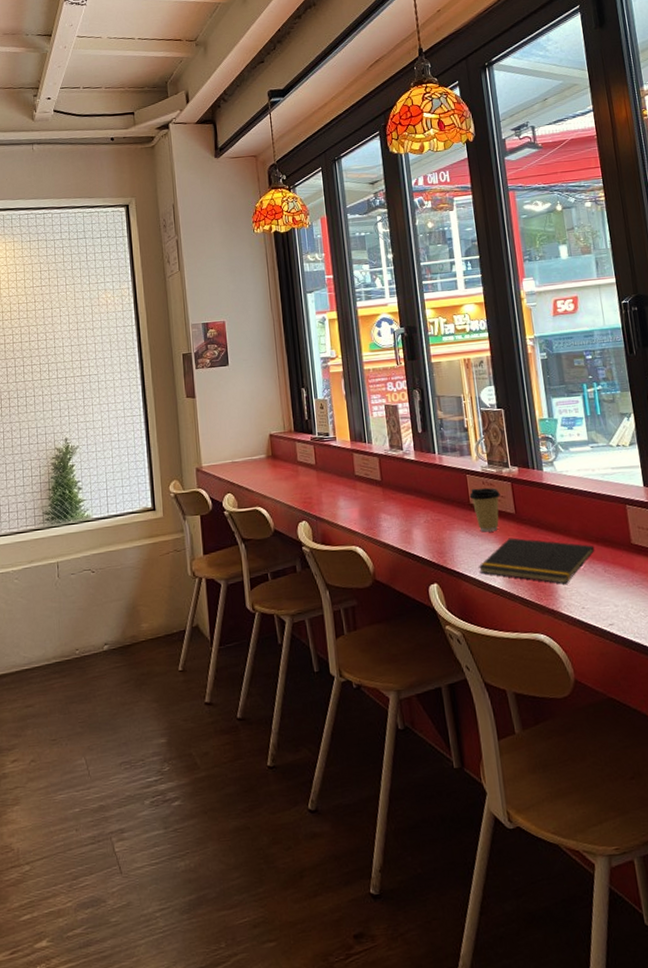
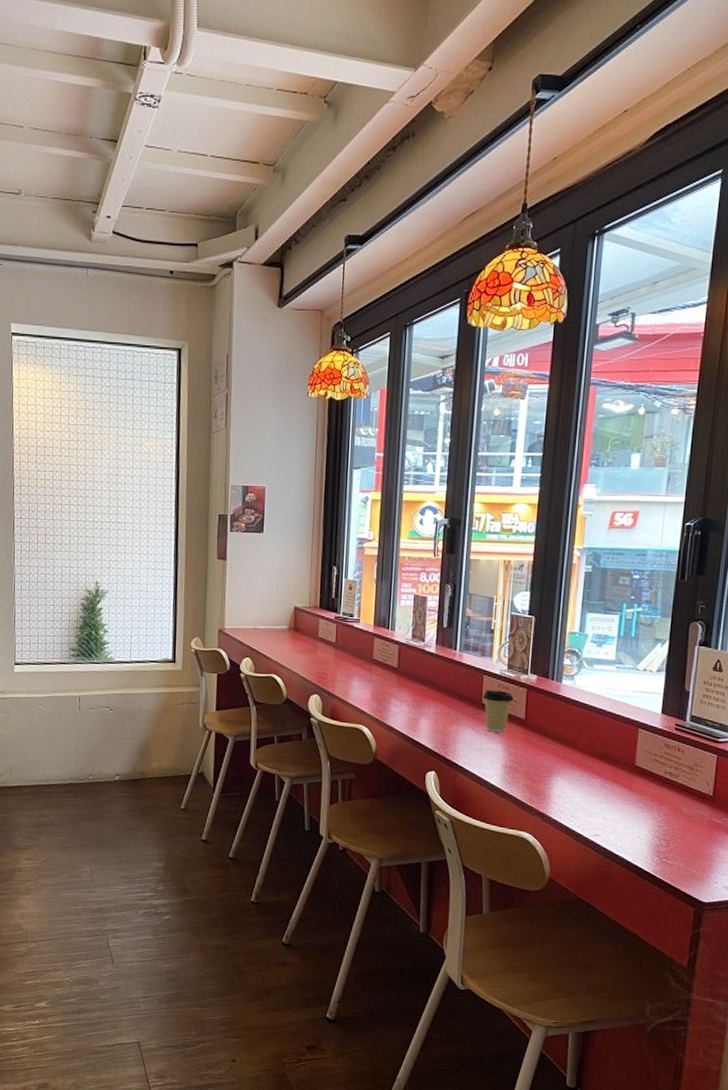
notepad: present [478,537,595,584] -> none [477,741,597,792]

